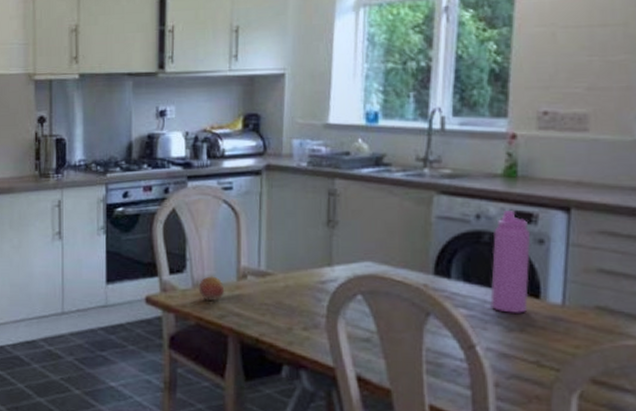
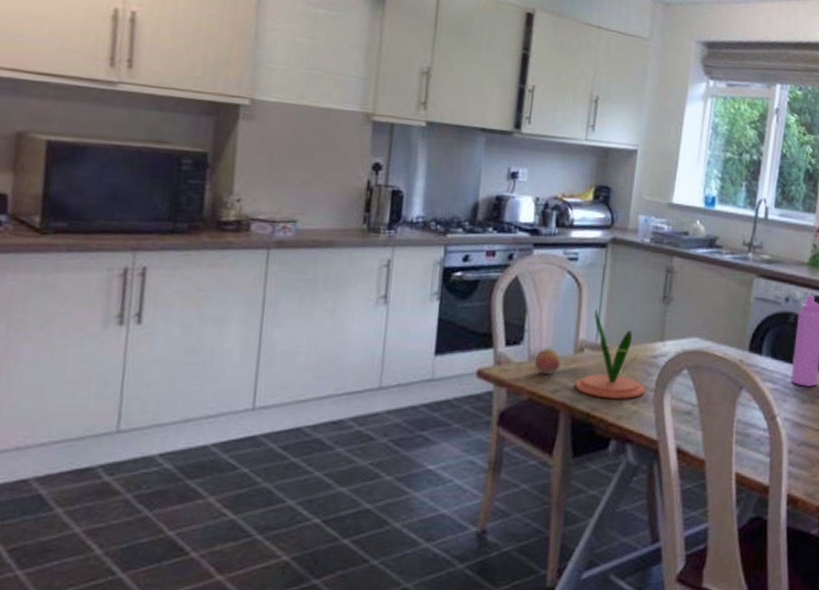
plant: none [241,235,316,325] -> present [575,308,645,399]

